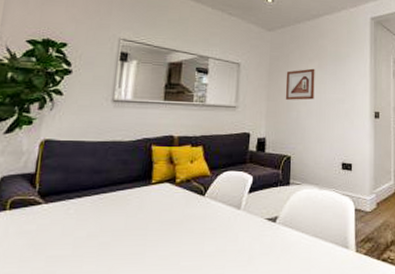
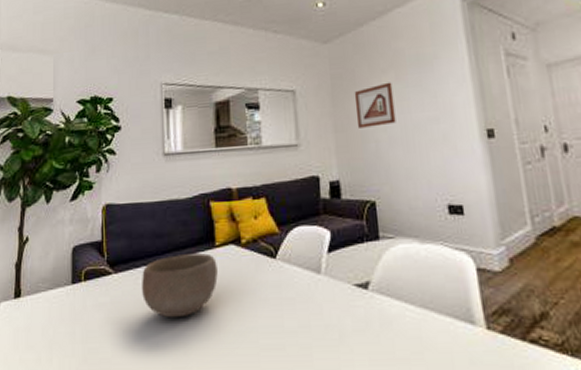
bowl: none [72,188,151,245] -> present [142,252,218,318]

